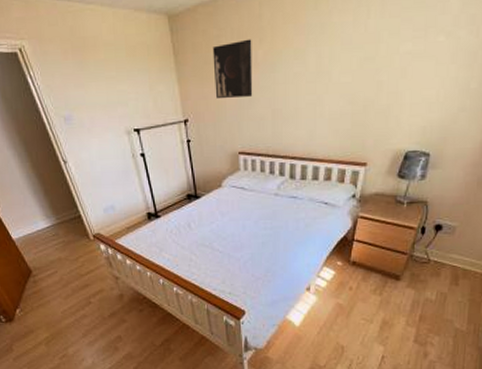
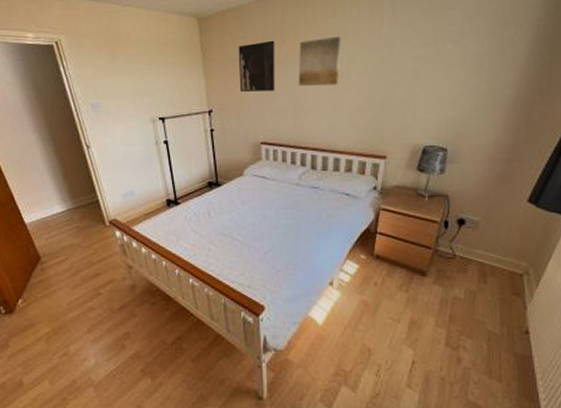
wall art: none [277,31,324,91] -> present [298,36,342,87]

